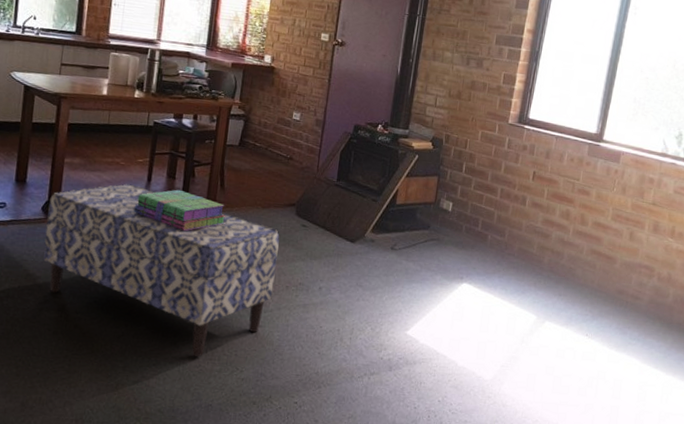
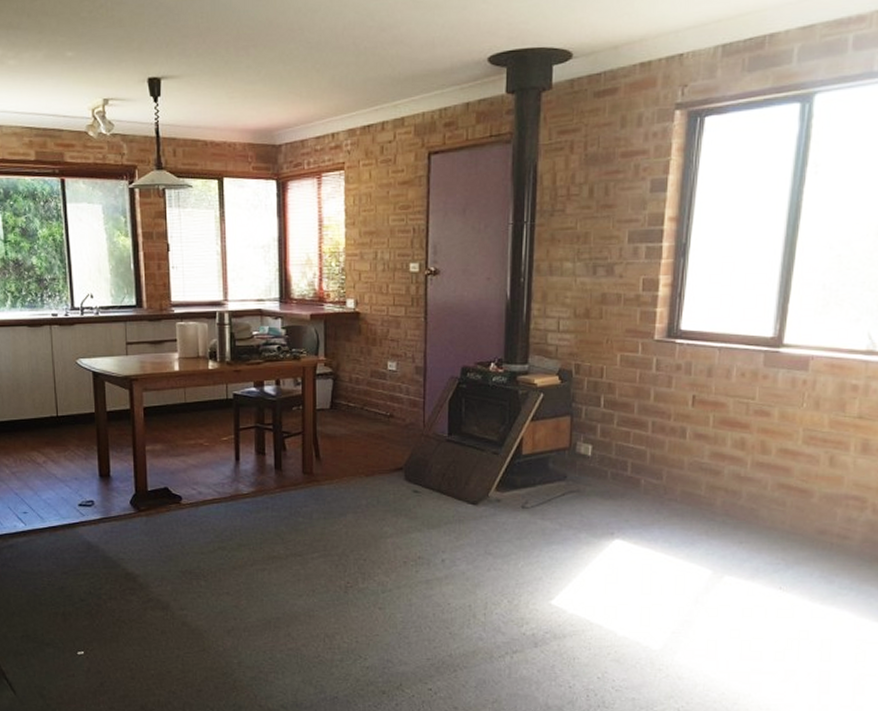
bench: present [43,184,280,357] -> none [137,466,389,646]
stack of books: present [133,189,226,232] -> none [224,466,327,512]

